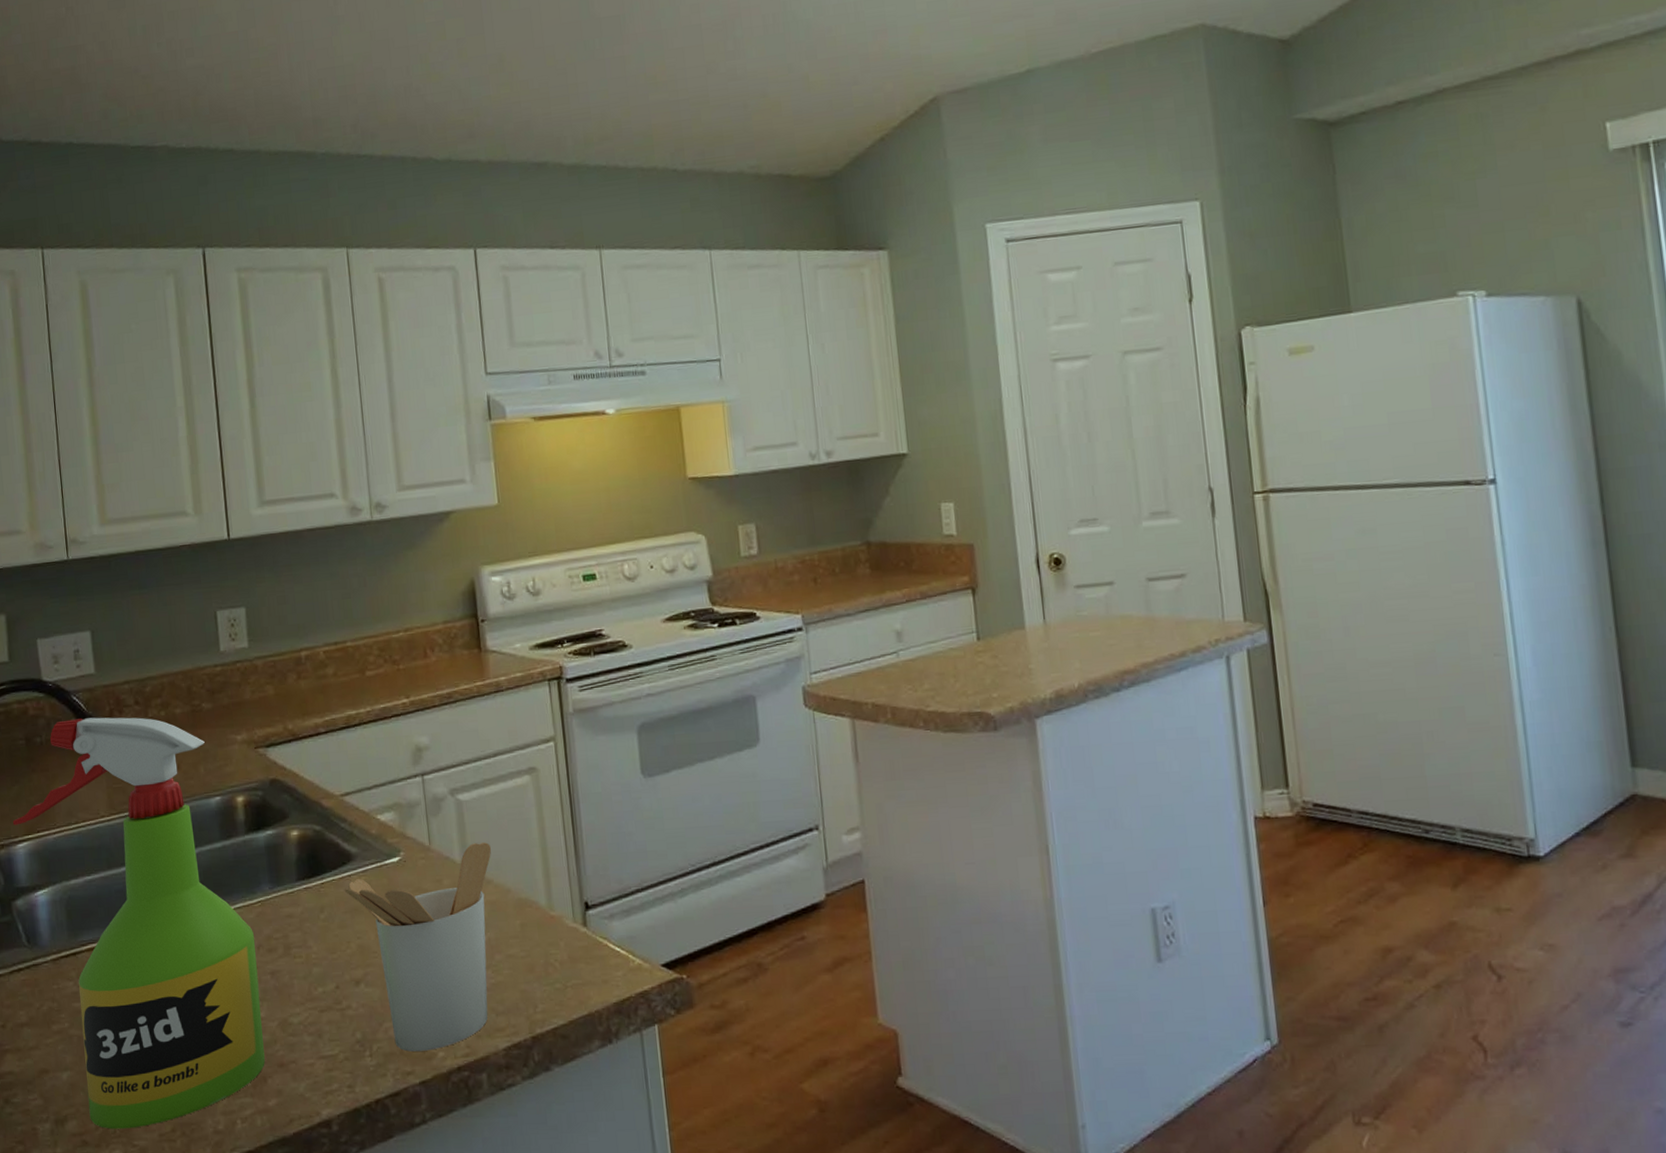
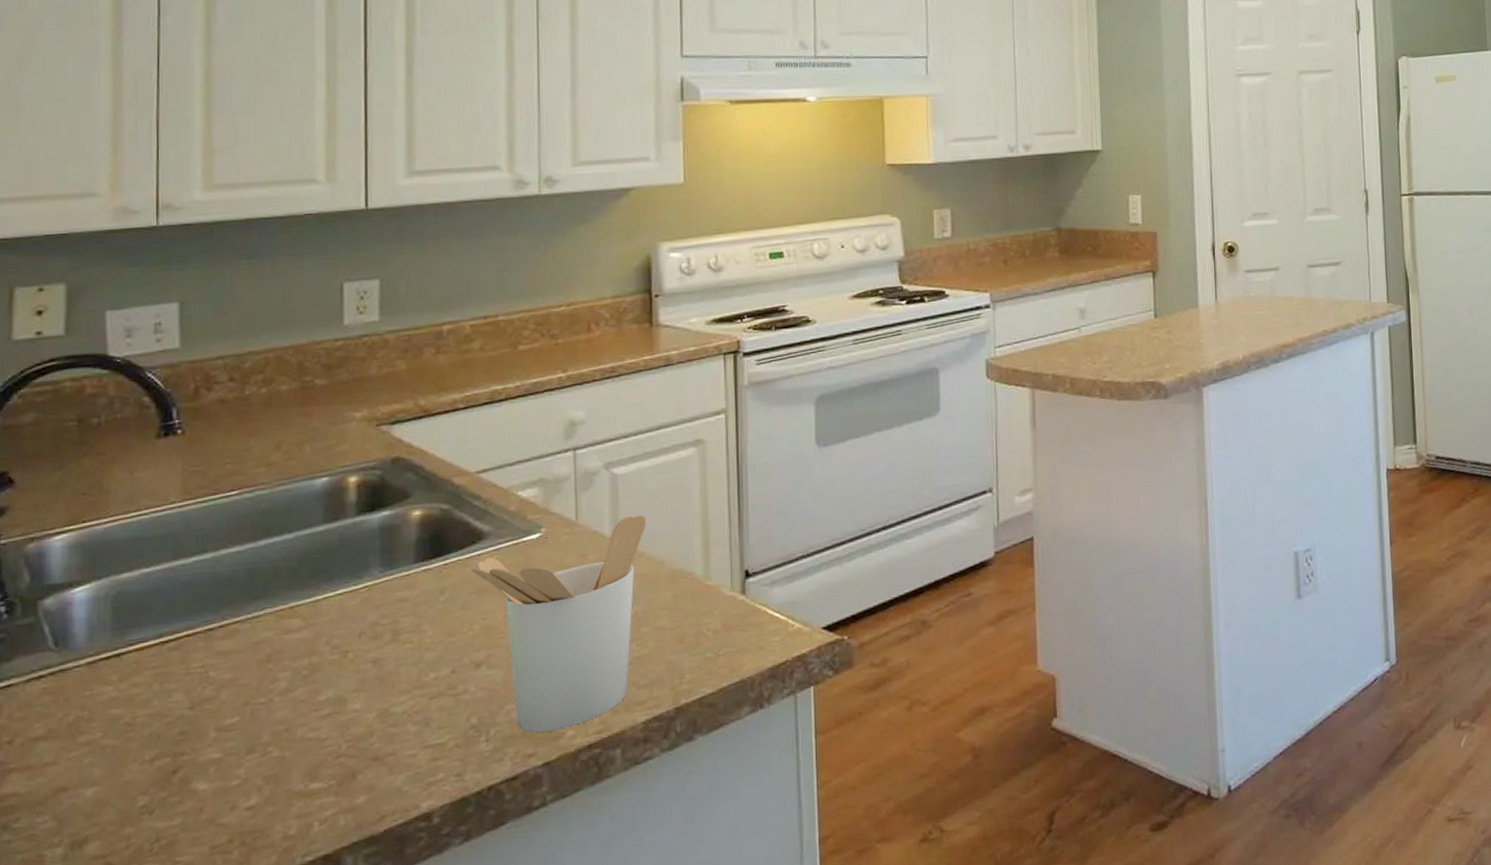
spray bottle: present [12,717,265,1129] -> none [49,395,357,847]

